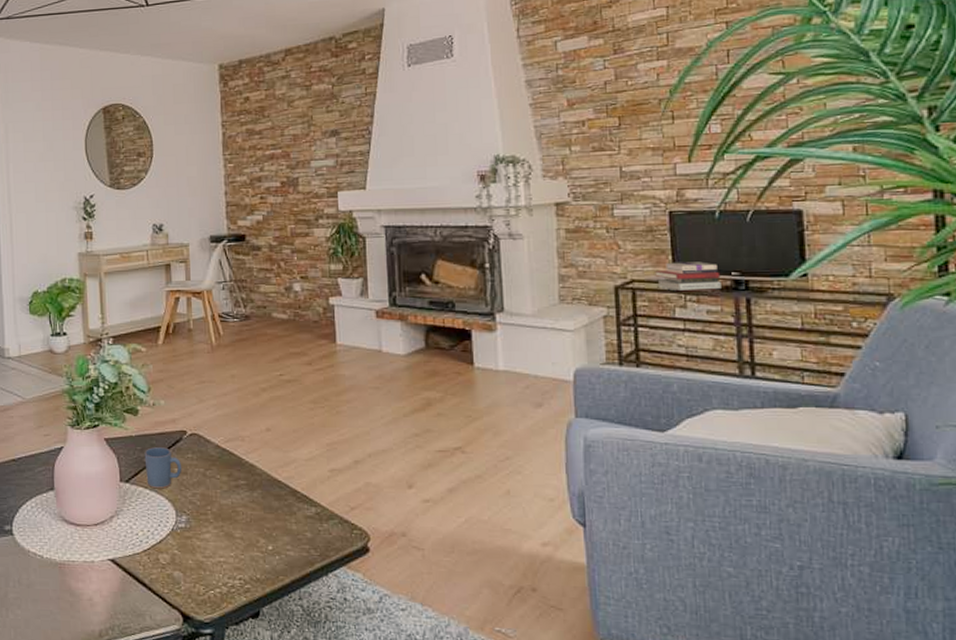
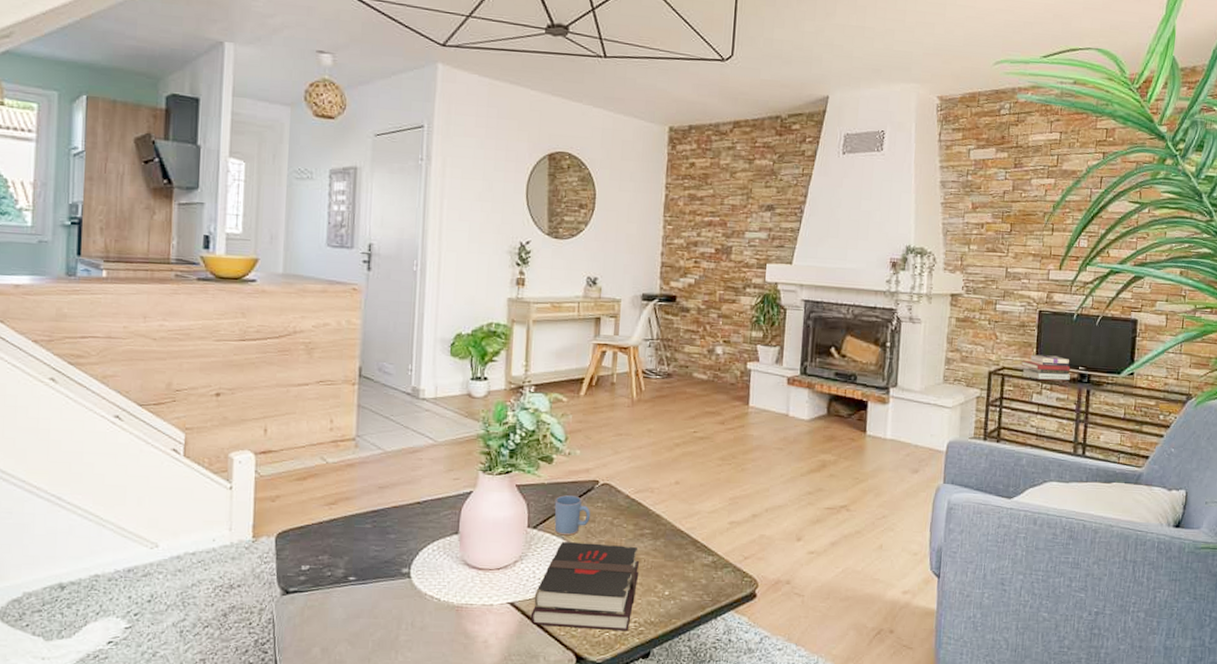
hardback book: none [132,495,239,588] -> present [530,542,640,630]

